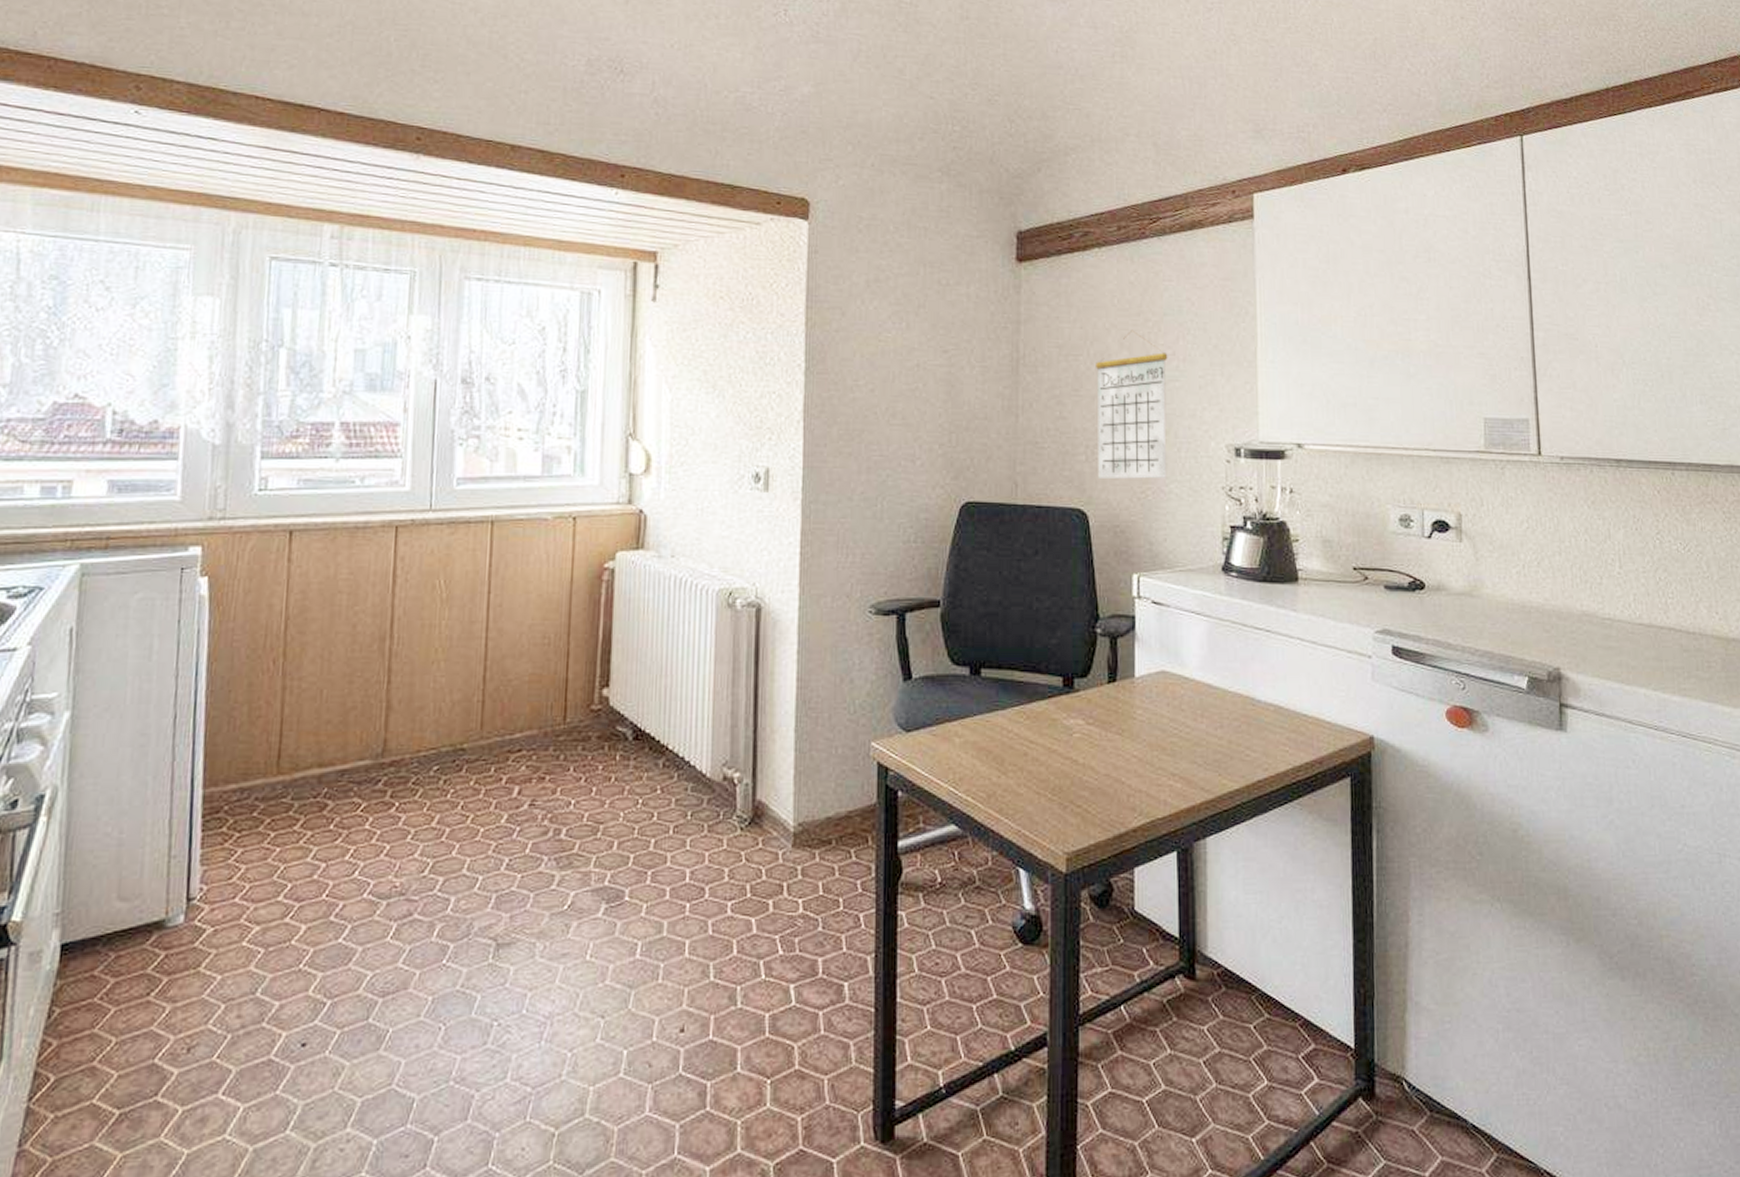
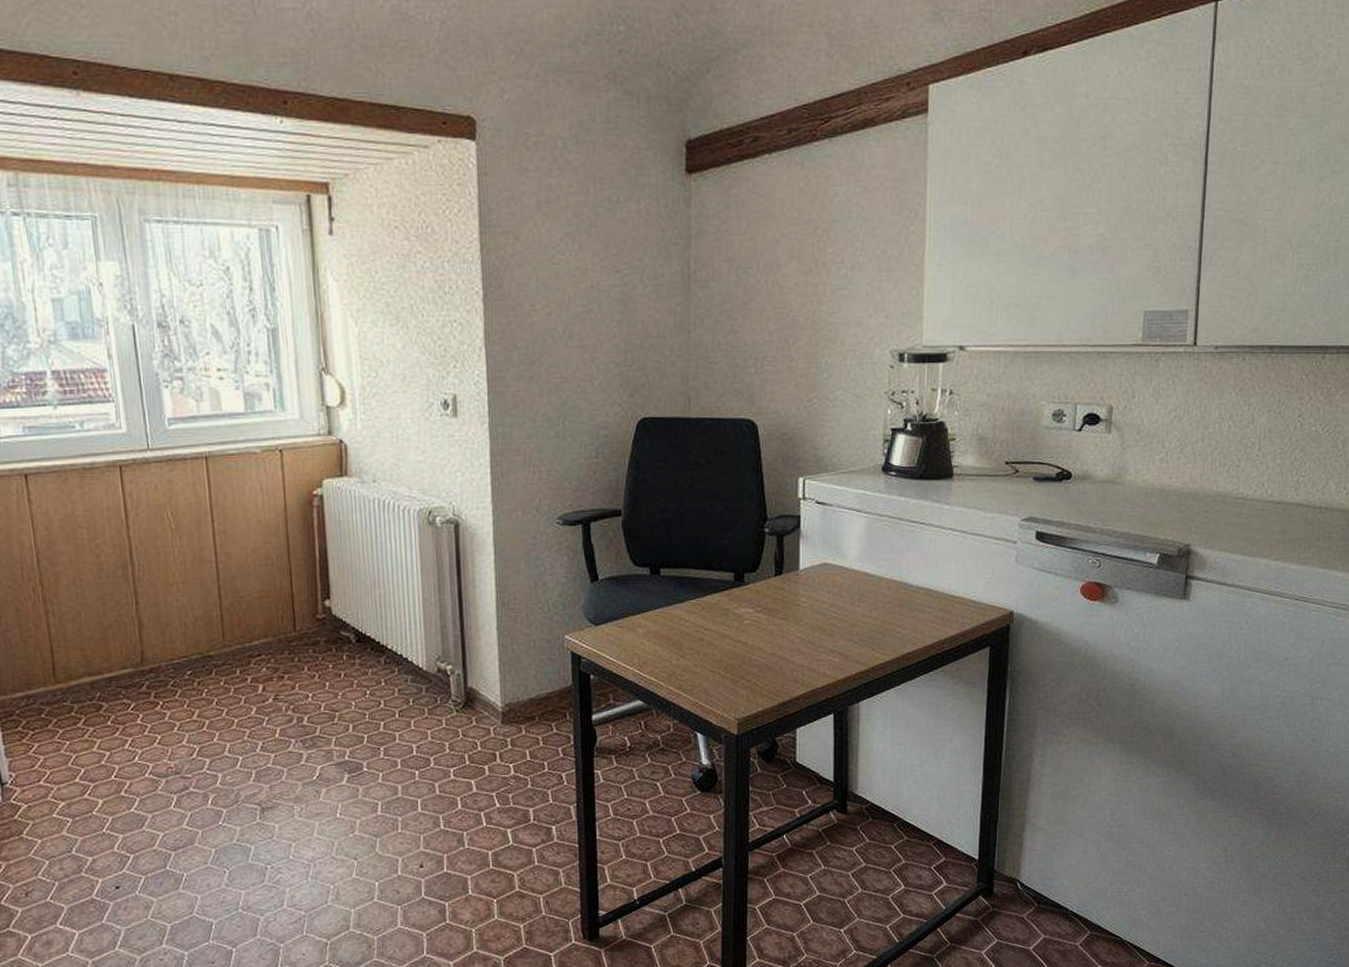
calendar: present [1096,329,1168,479] -> none [765,239,837,389]

